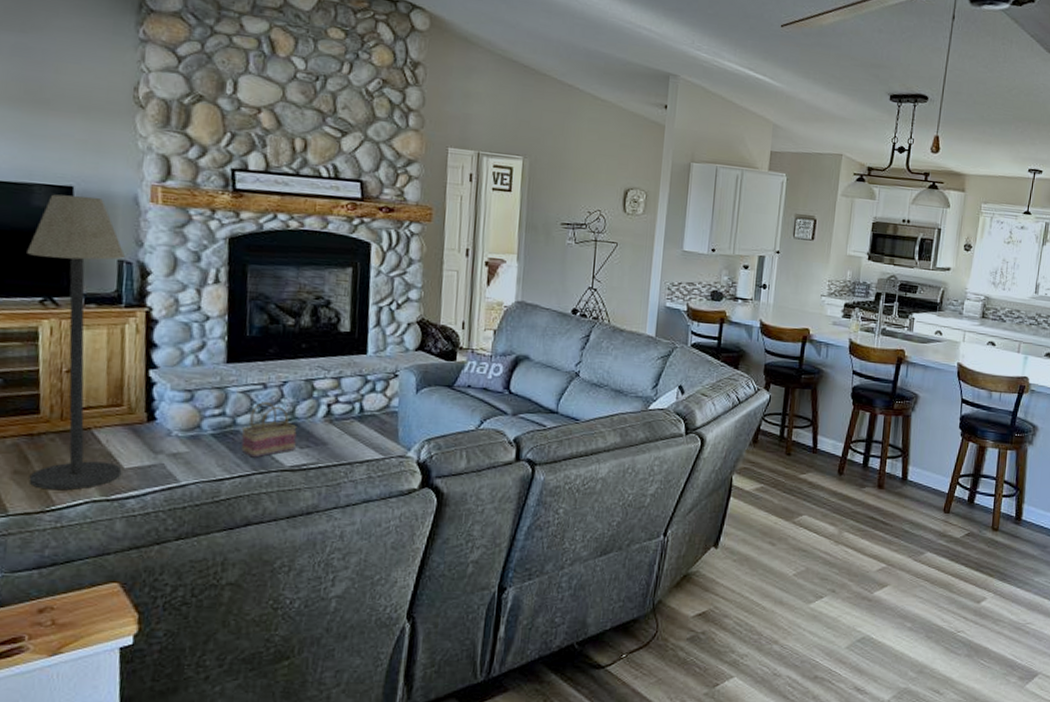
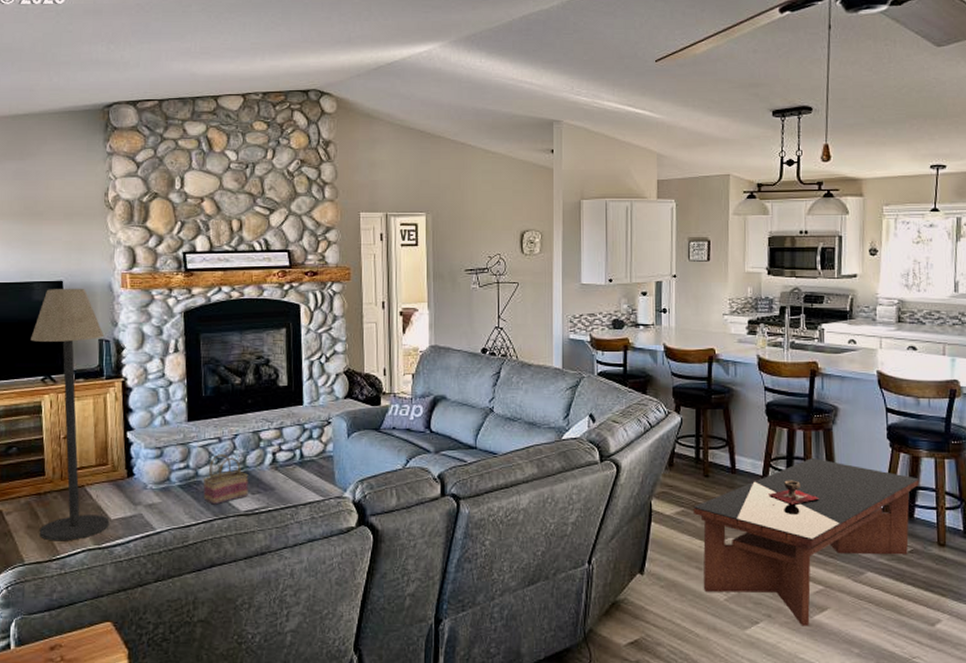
coffee table: none [772,442,982,602] -> present [693,458,919,626]
decorative bowl: none [844,462,891,486] -> present [767,480,819,505]

